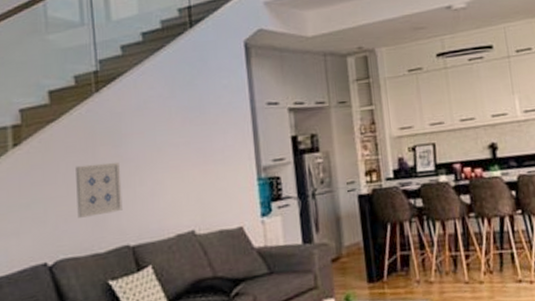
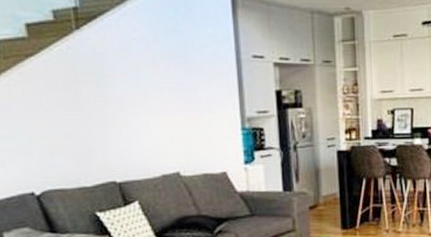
wall art: present [76,161,123,218] -> none [58,101,108,153]

